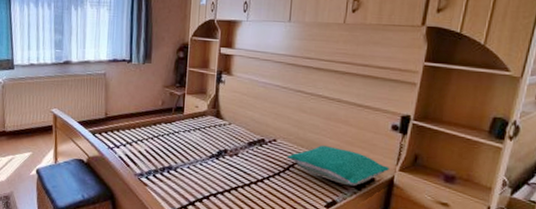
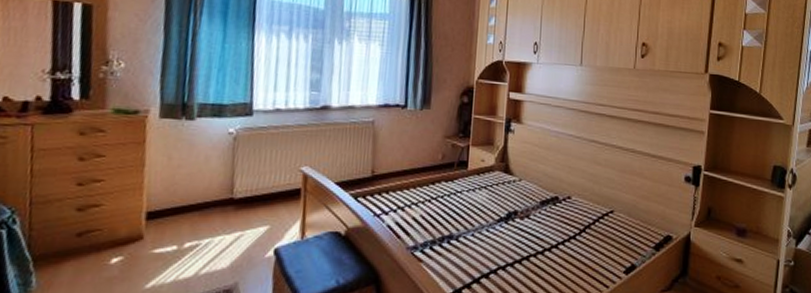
pillow: present [286,146,389,186] -> none [582,202,685,247]

